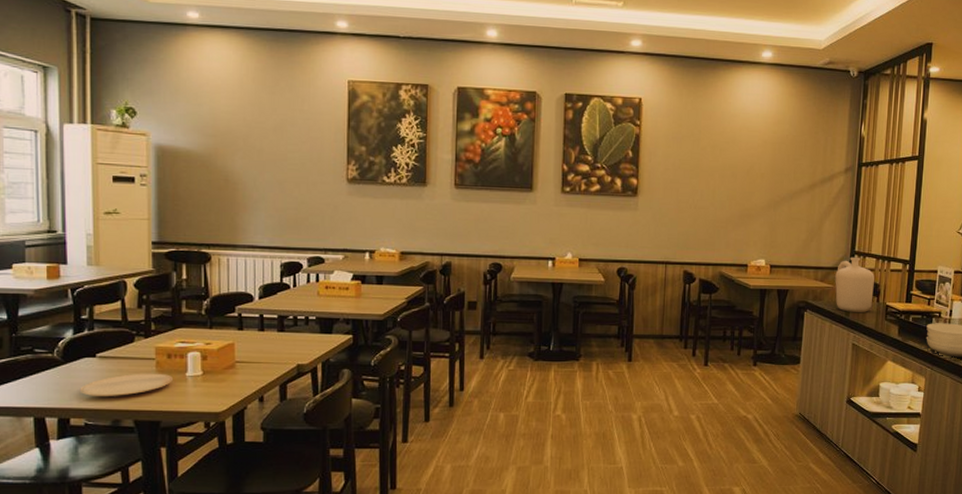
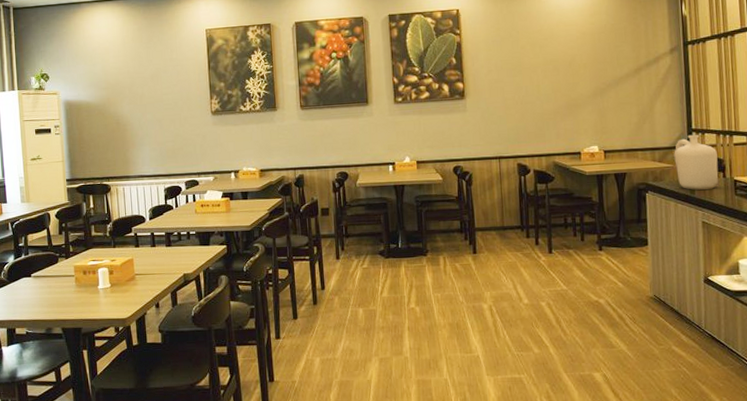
plate: present [80,373,173,396] -> none [21,287,88,309]

